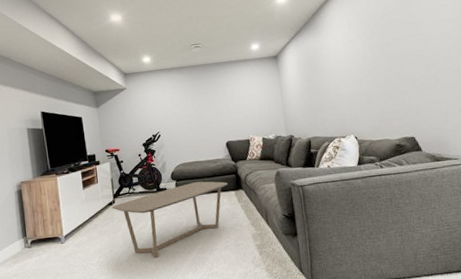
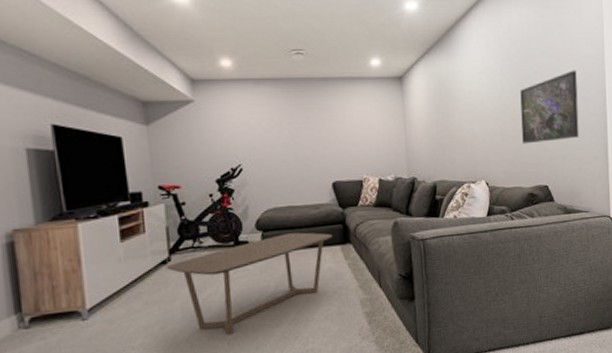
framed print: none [382,33,443,102] -> present [520,70,579,144]

